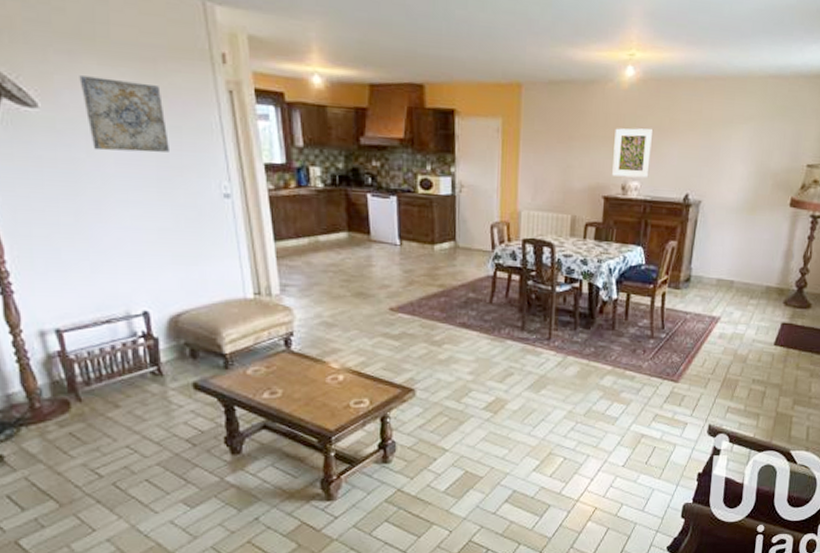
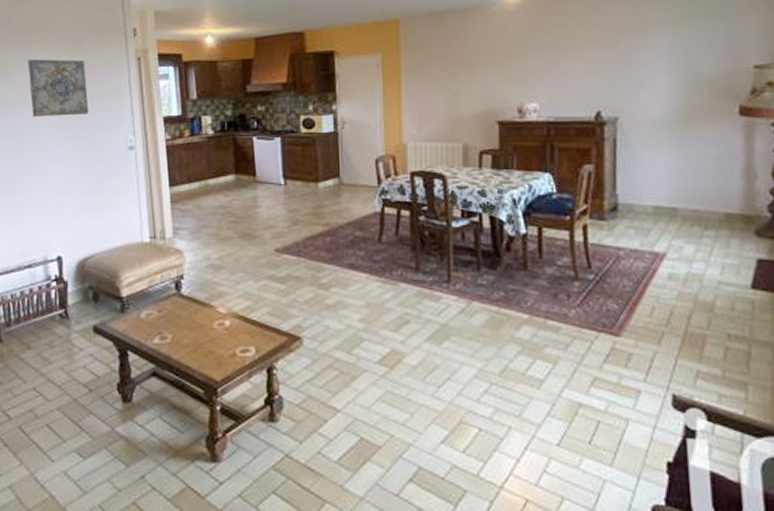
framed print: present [612,128,654,178] -> none [504,46,549,99]

